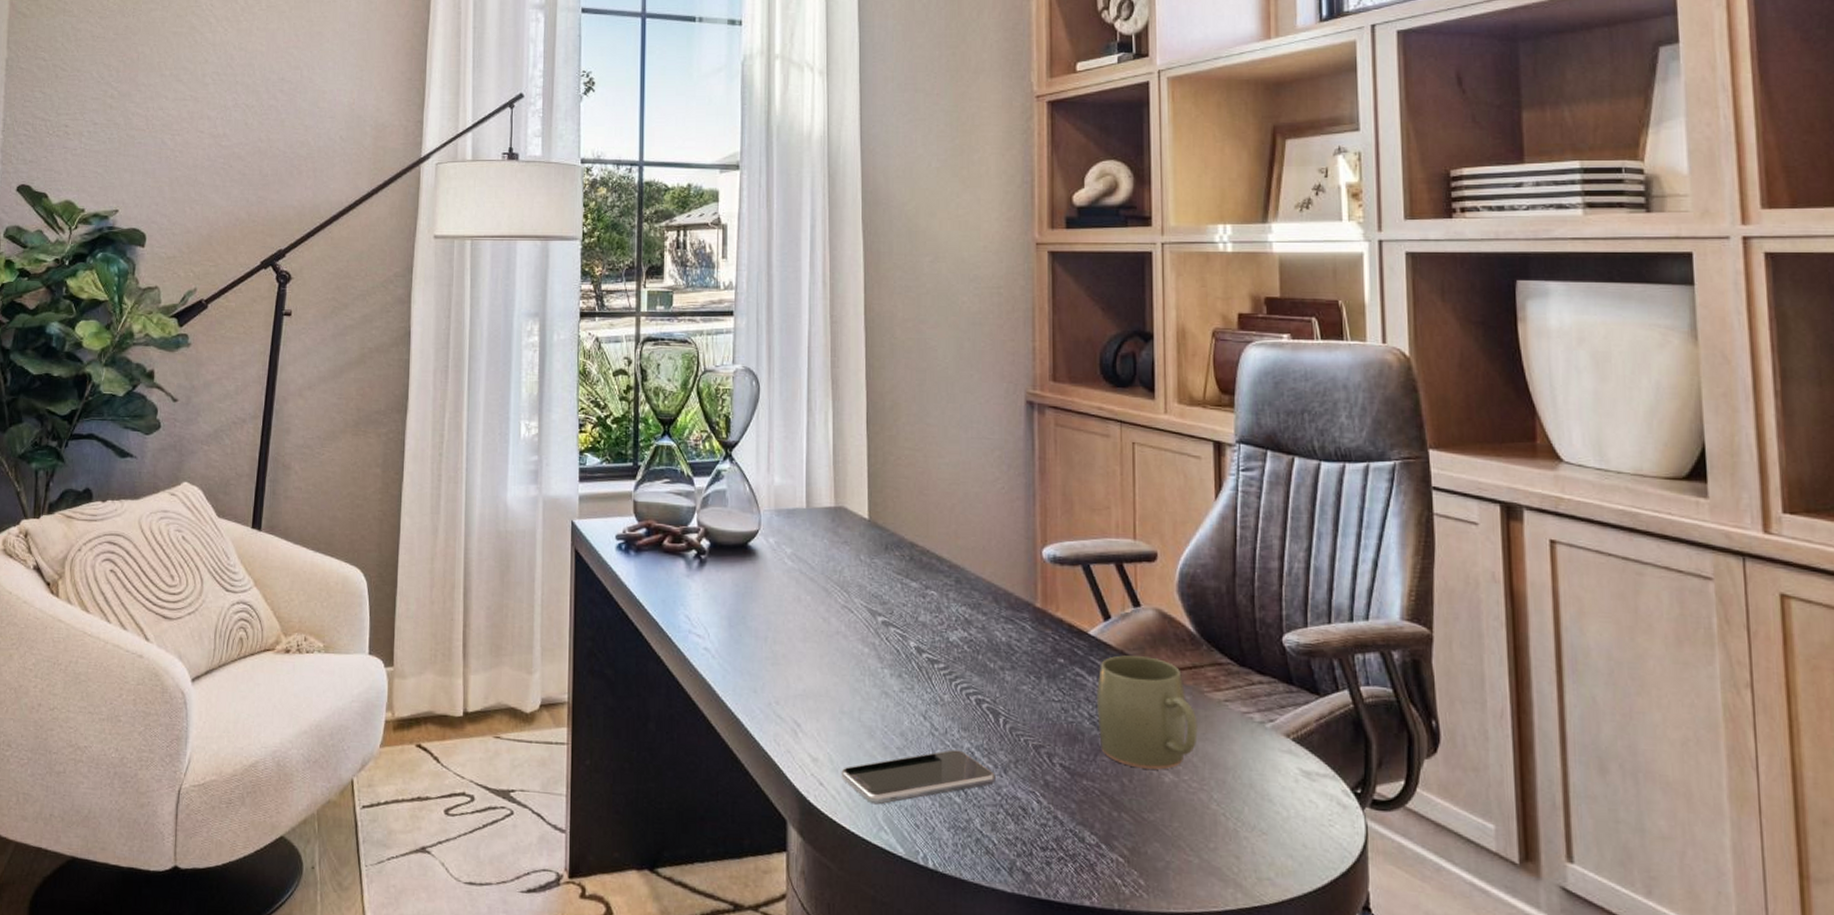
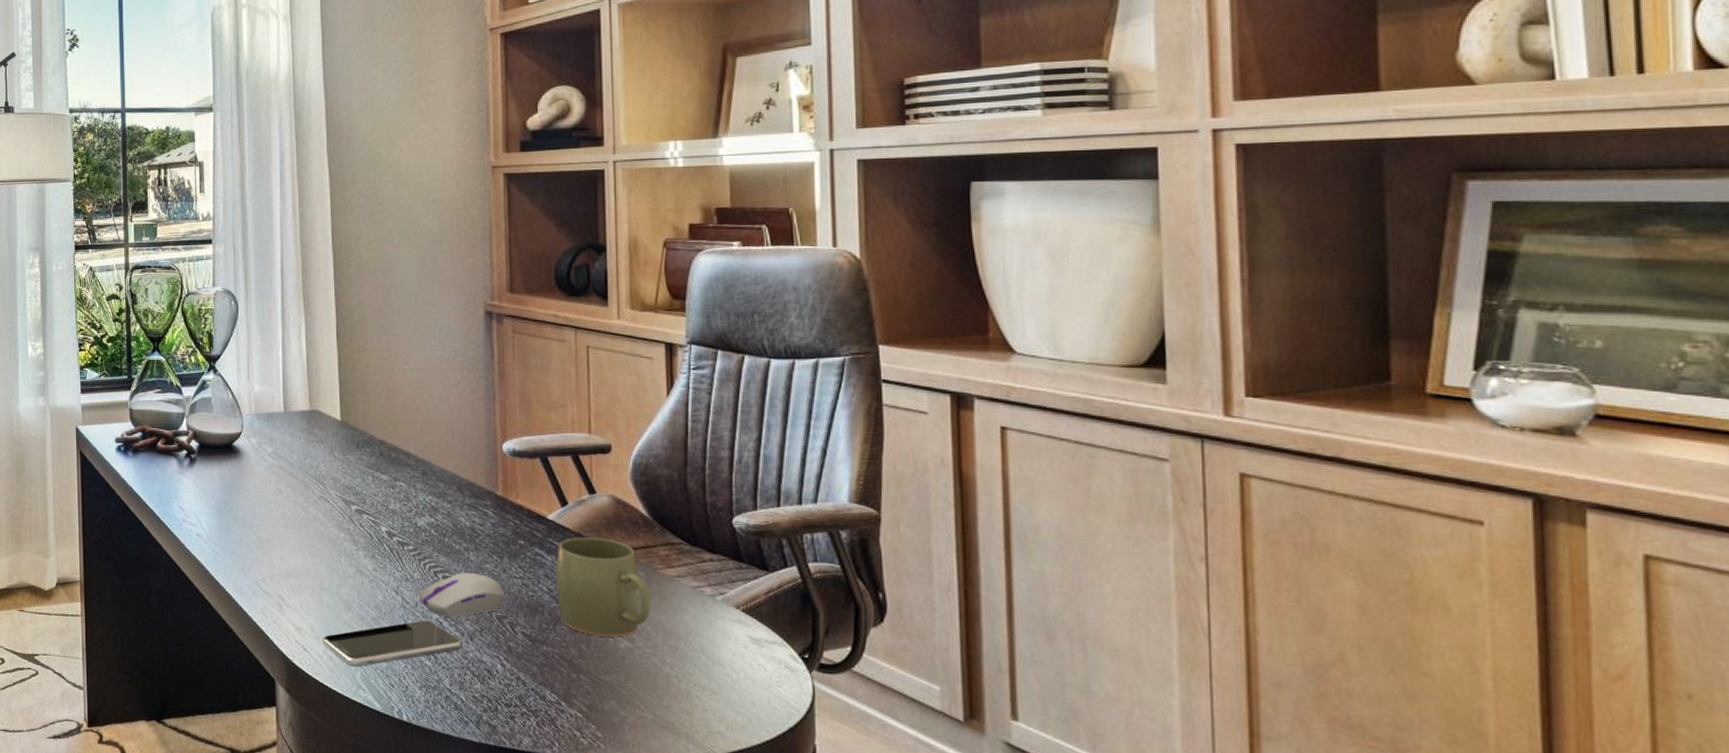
computer mouse: none [950,694,1042,746] -> present [419,572,505,617]

